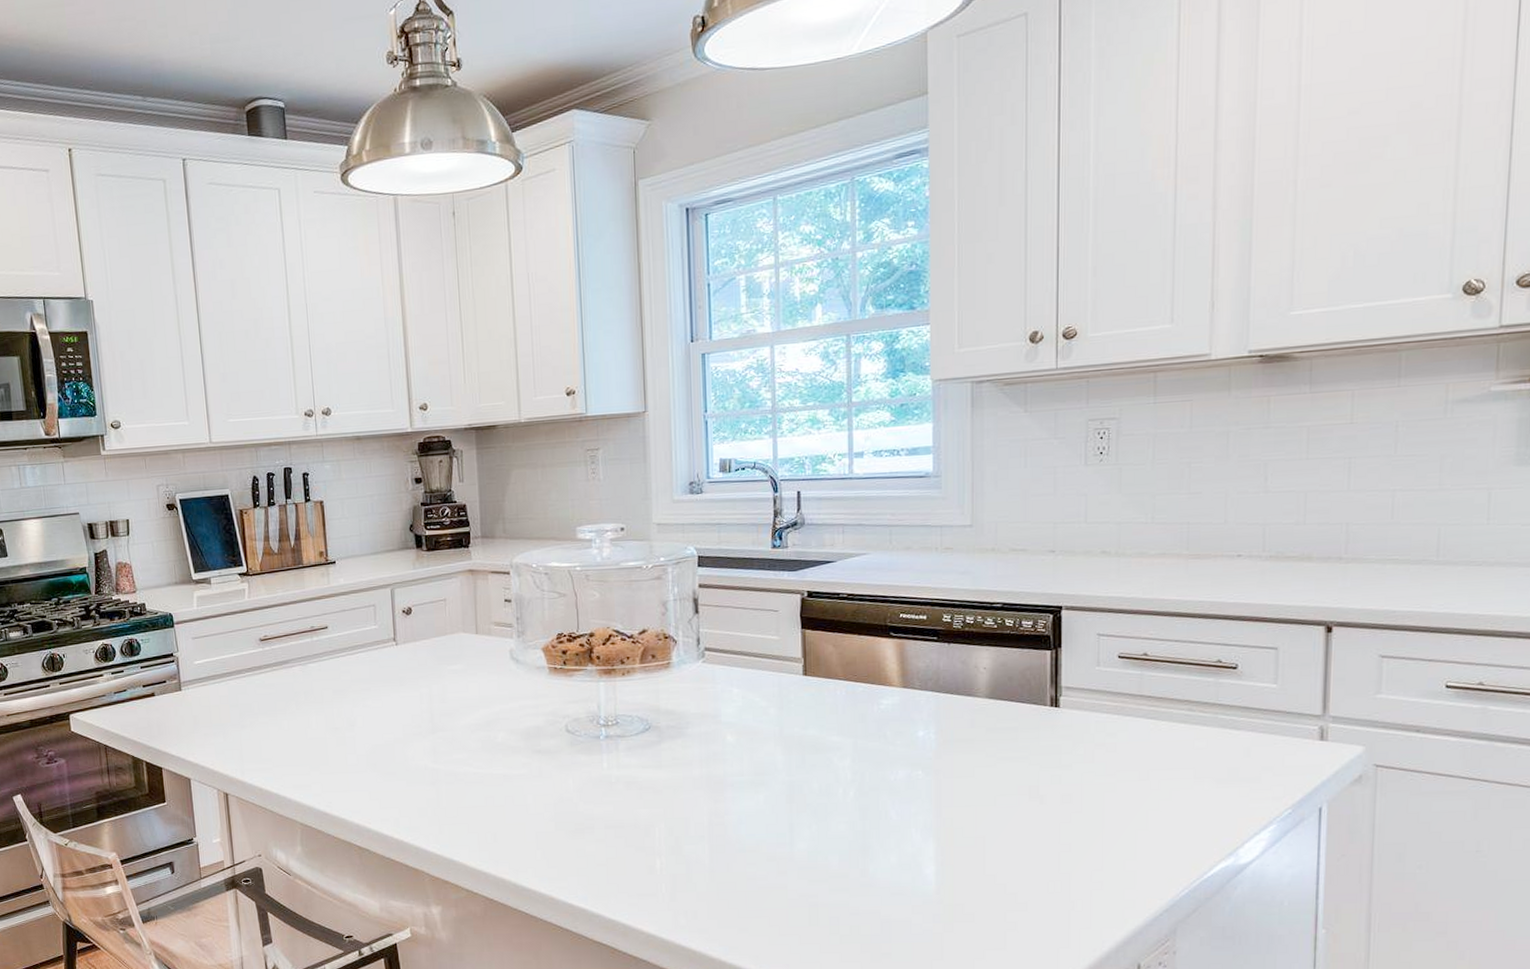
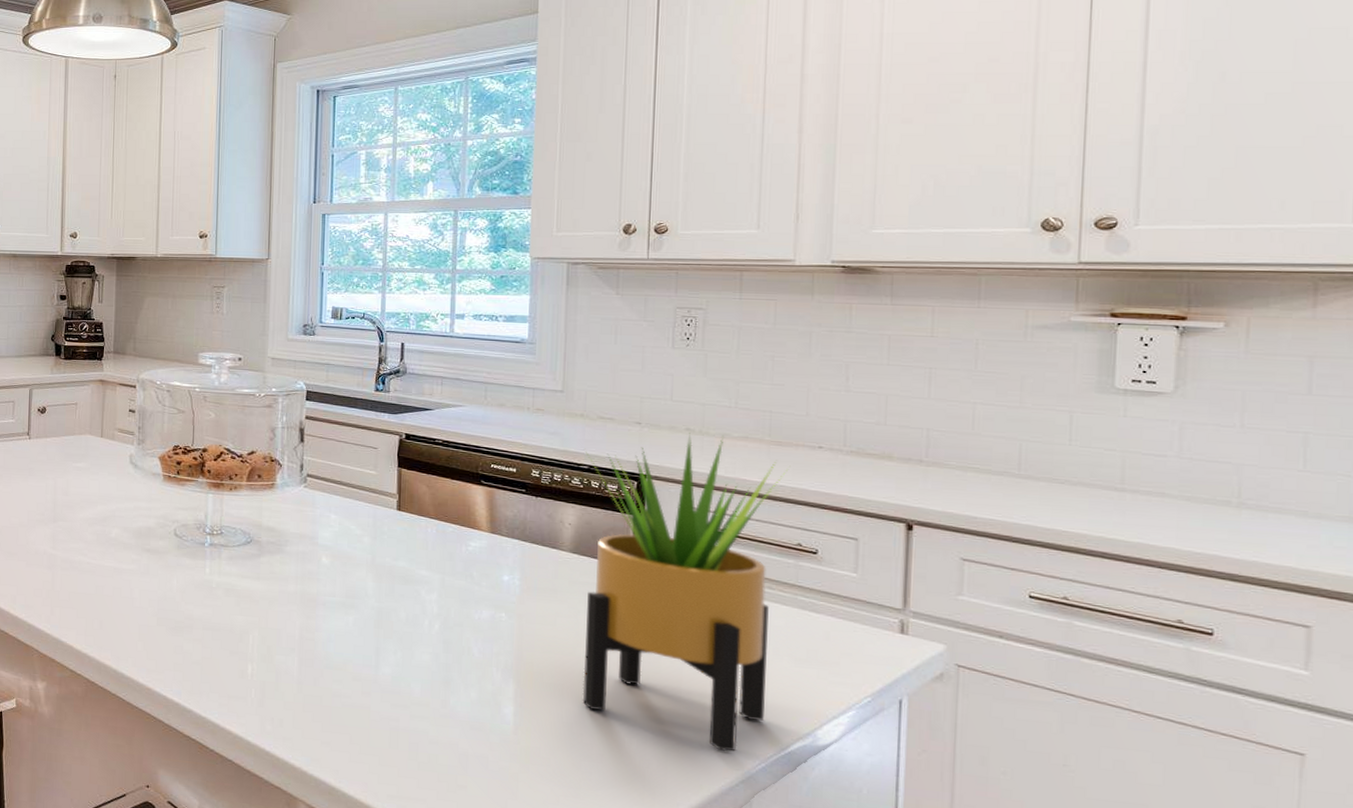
potted plant: none [998,555,1207,883] -> present [582,433,788,752]

